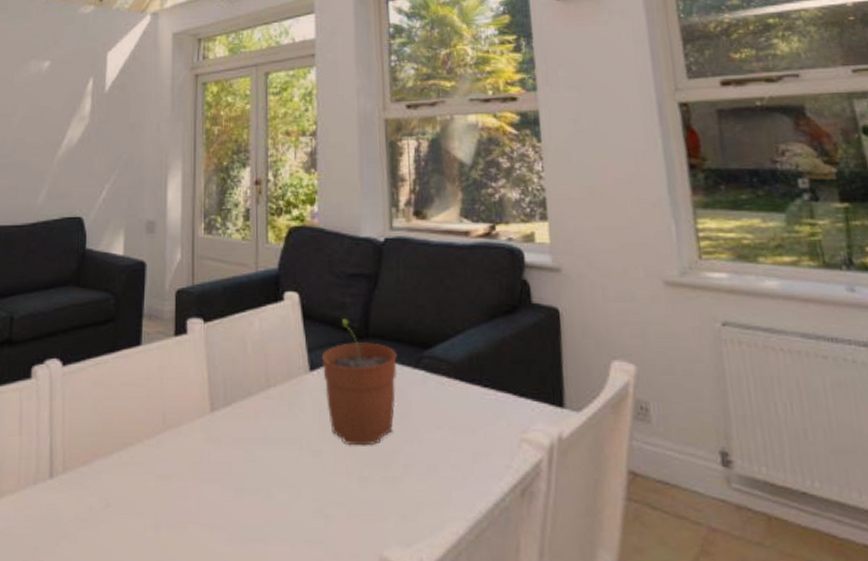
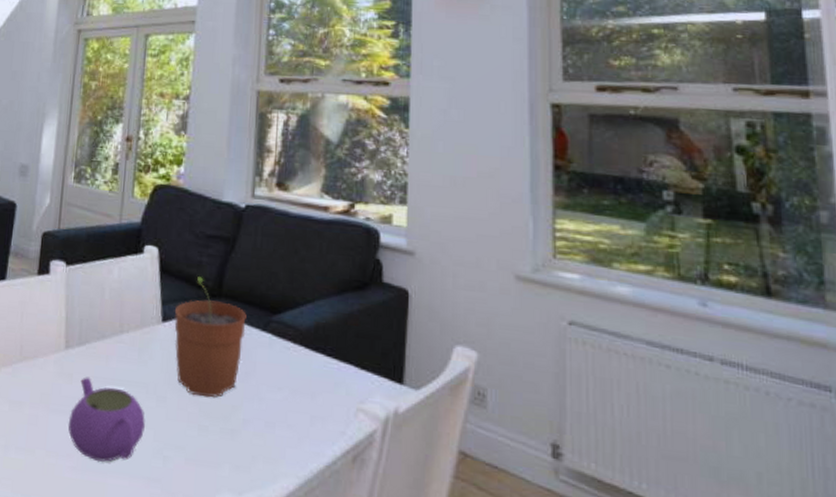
teapot: none [220,439,302,530] -> present [68,377,145,462]

